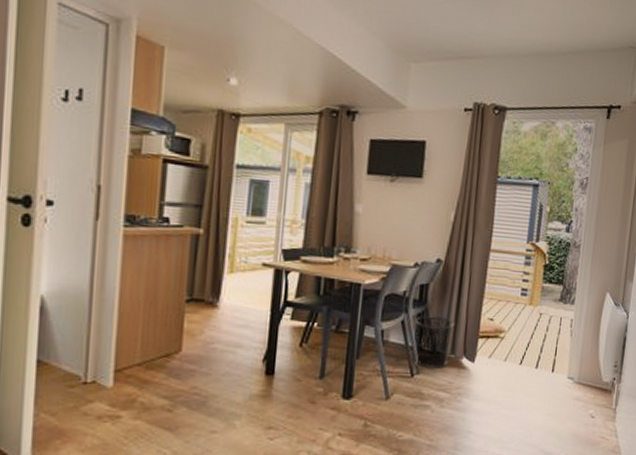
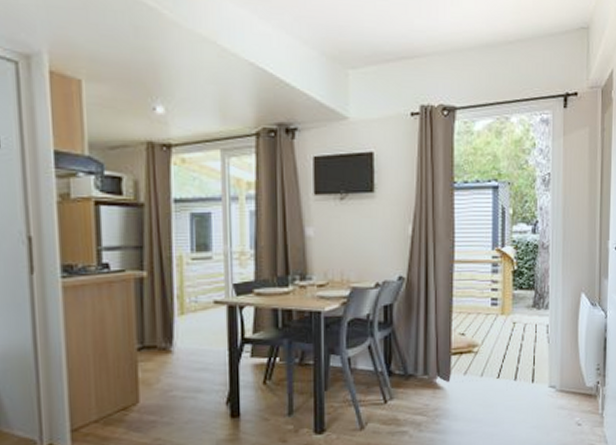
waste bin: present [415,315,454,370] -> none [382,336,423,394]

